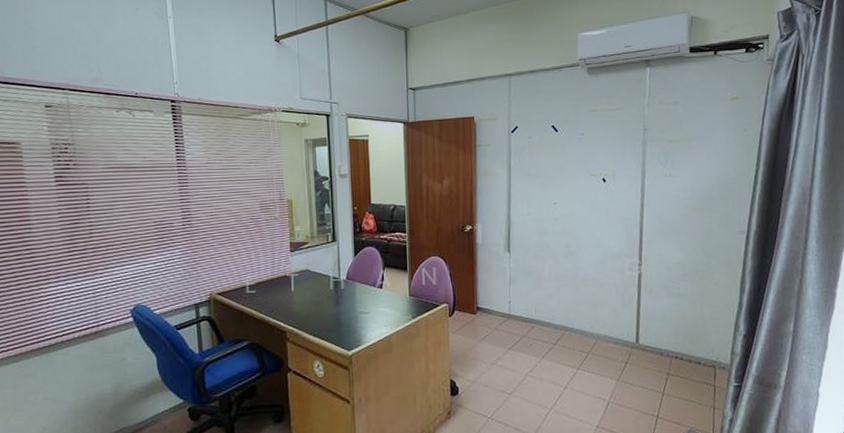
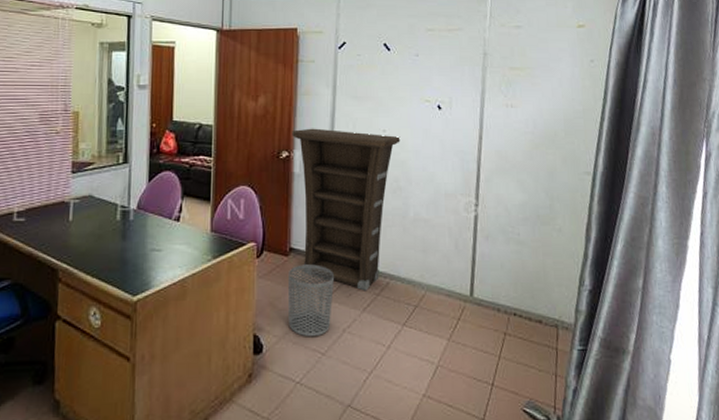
cabinet: none [474,204,570,342] -> present [292,128,400,291]
waste bin: none [477,320,517,381] -> present [288,264,335,337]

